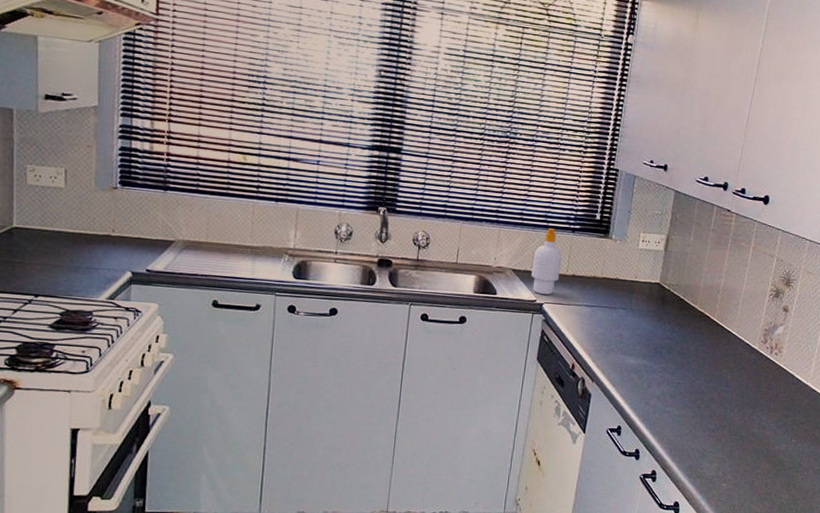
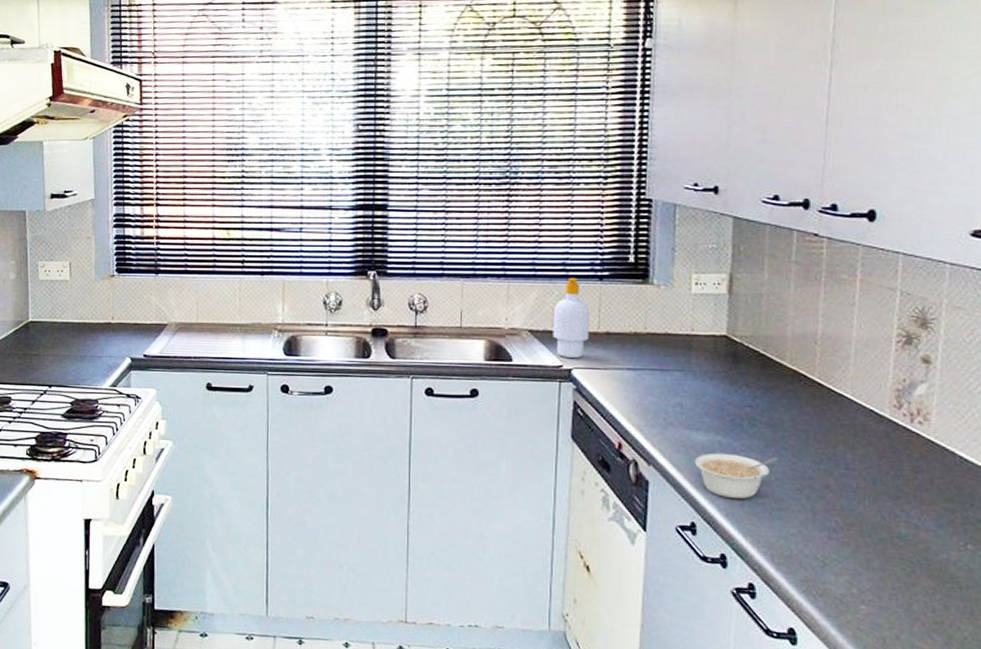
legume: none [626,373,683,408] -> present [695,453,779,499]

